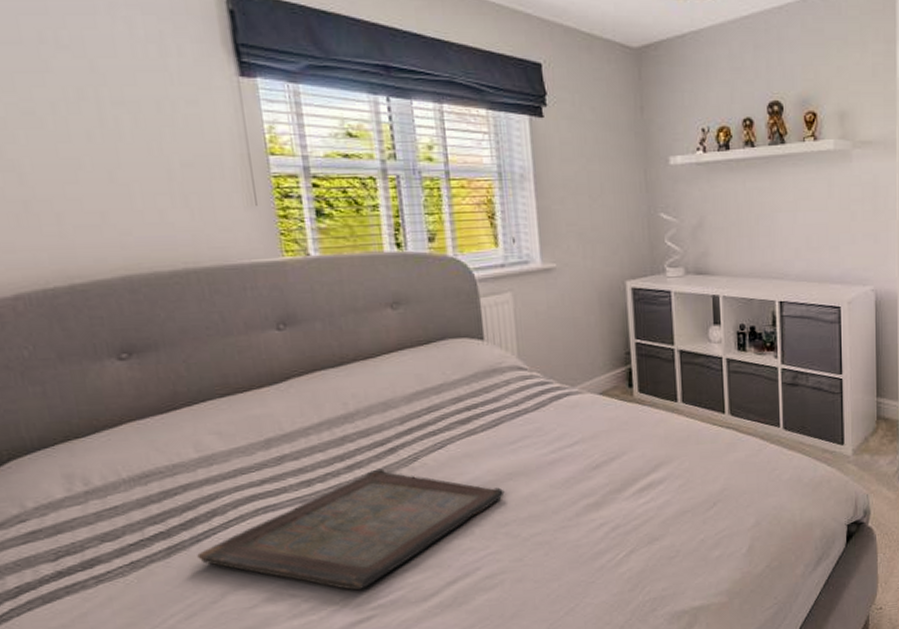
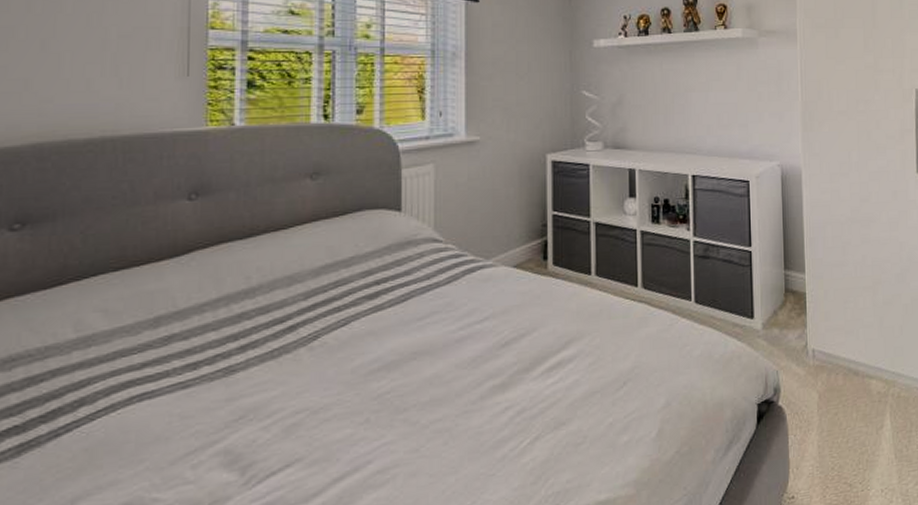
serving tray: present [197,468,505,591] -> none [52,348,407,492]

